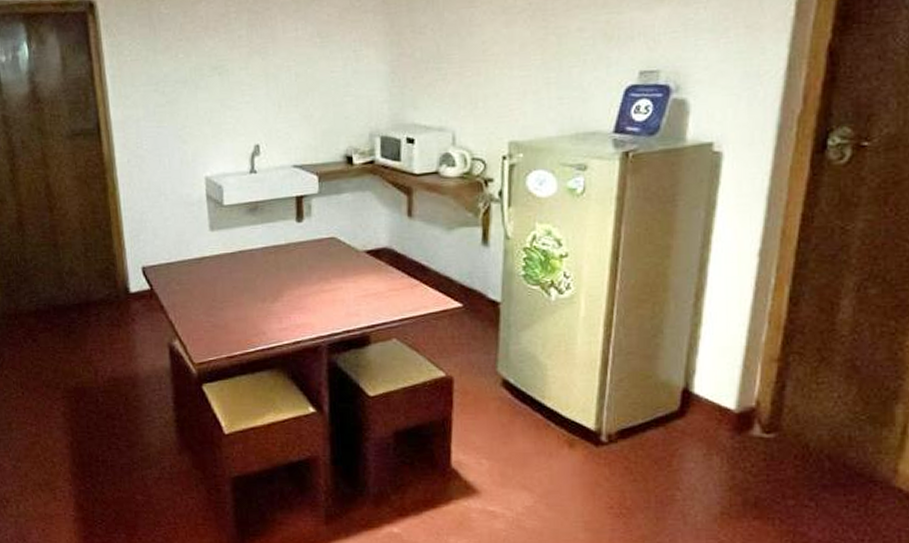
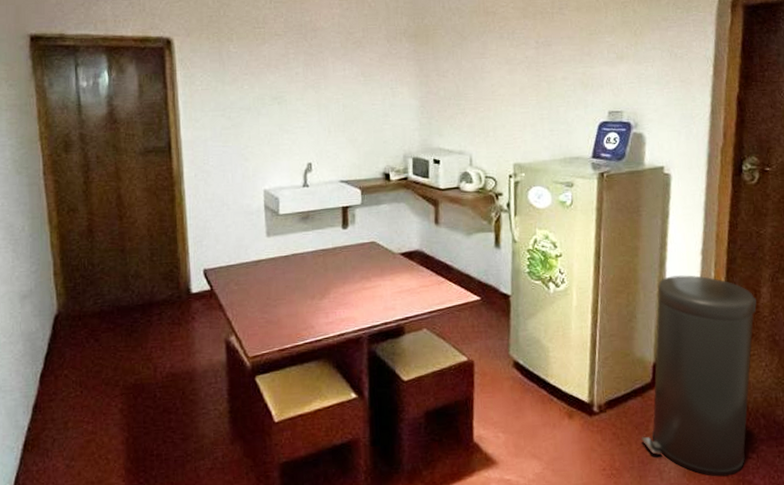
pedal bin: none [661,281,832,525] -> present [641,275,757,477]

